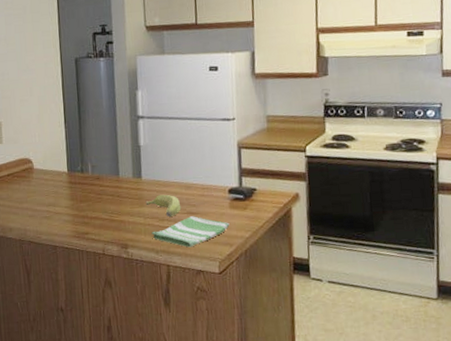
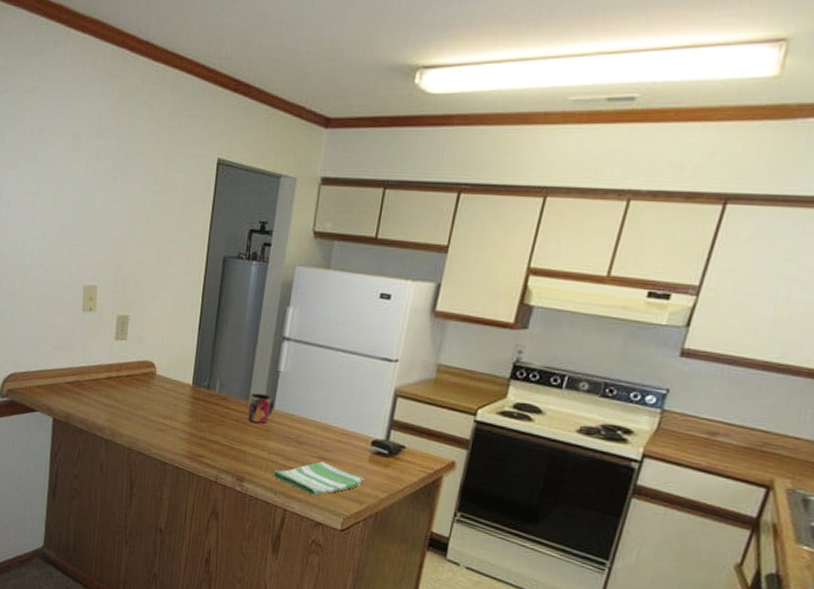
mug: none [119,167,141,194] -> present [247,392,274,423]
banana: present [145,194,182,217] -> none [273,430,313,458]

